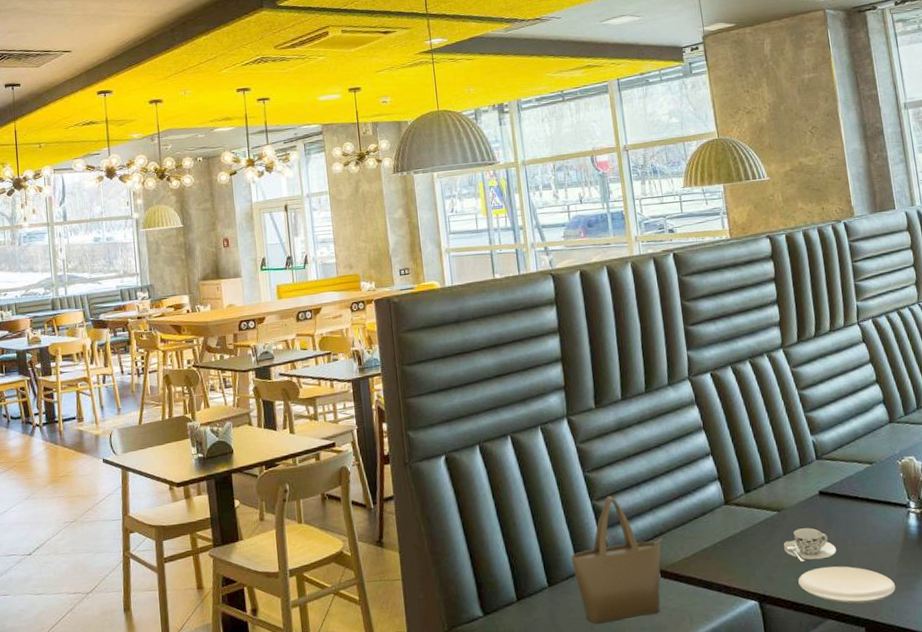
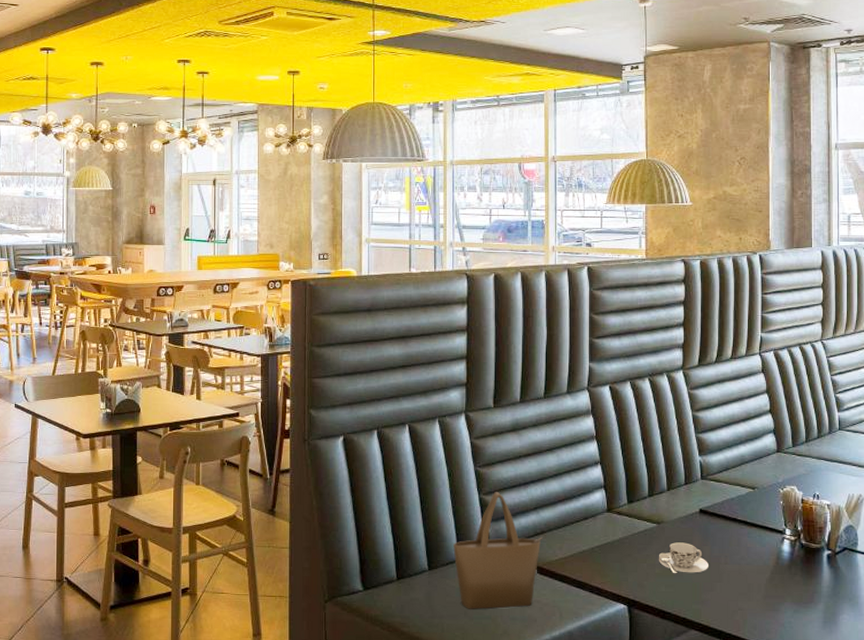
plate: present [798,566,896,604] -> none [668,581,761,619]

